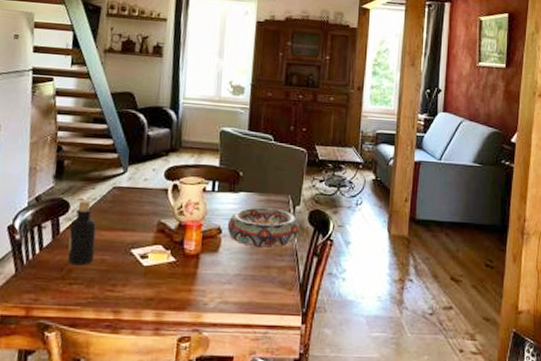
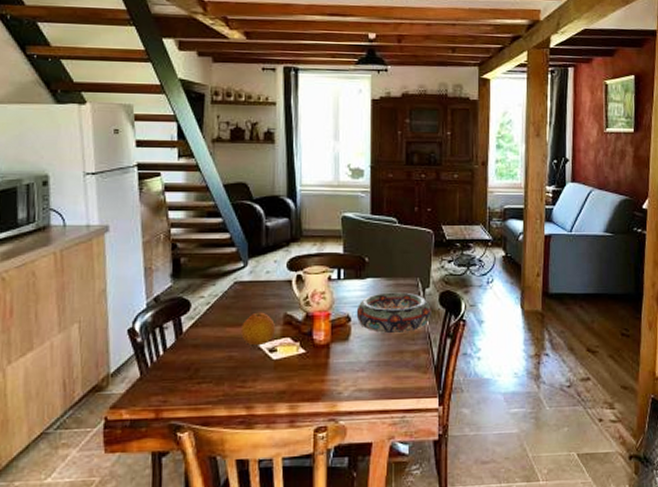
bottle: present [67,200,97,266] -> none [192,298,221,364]
fruit: none [115,218,149,251] -> present [241,312,276,346]

